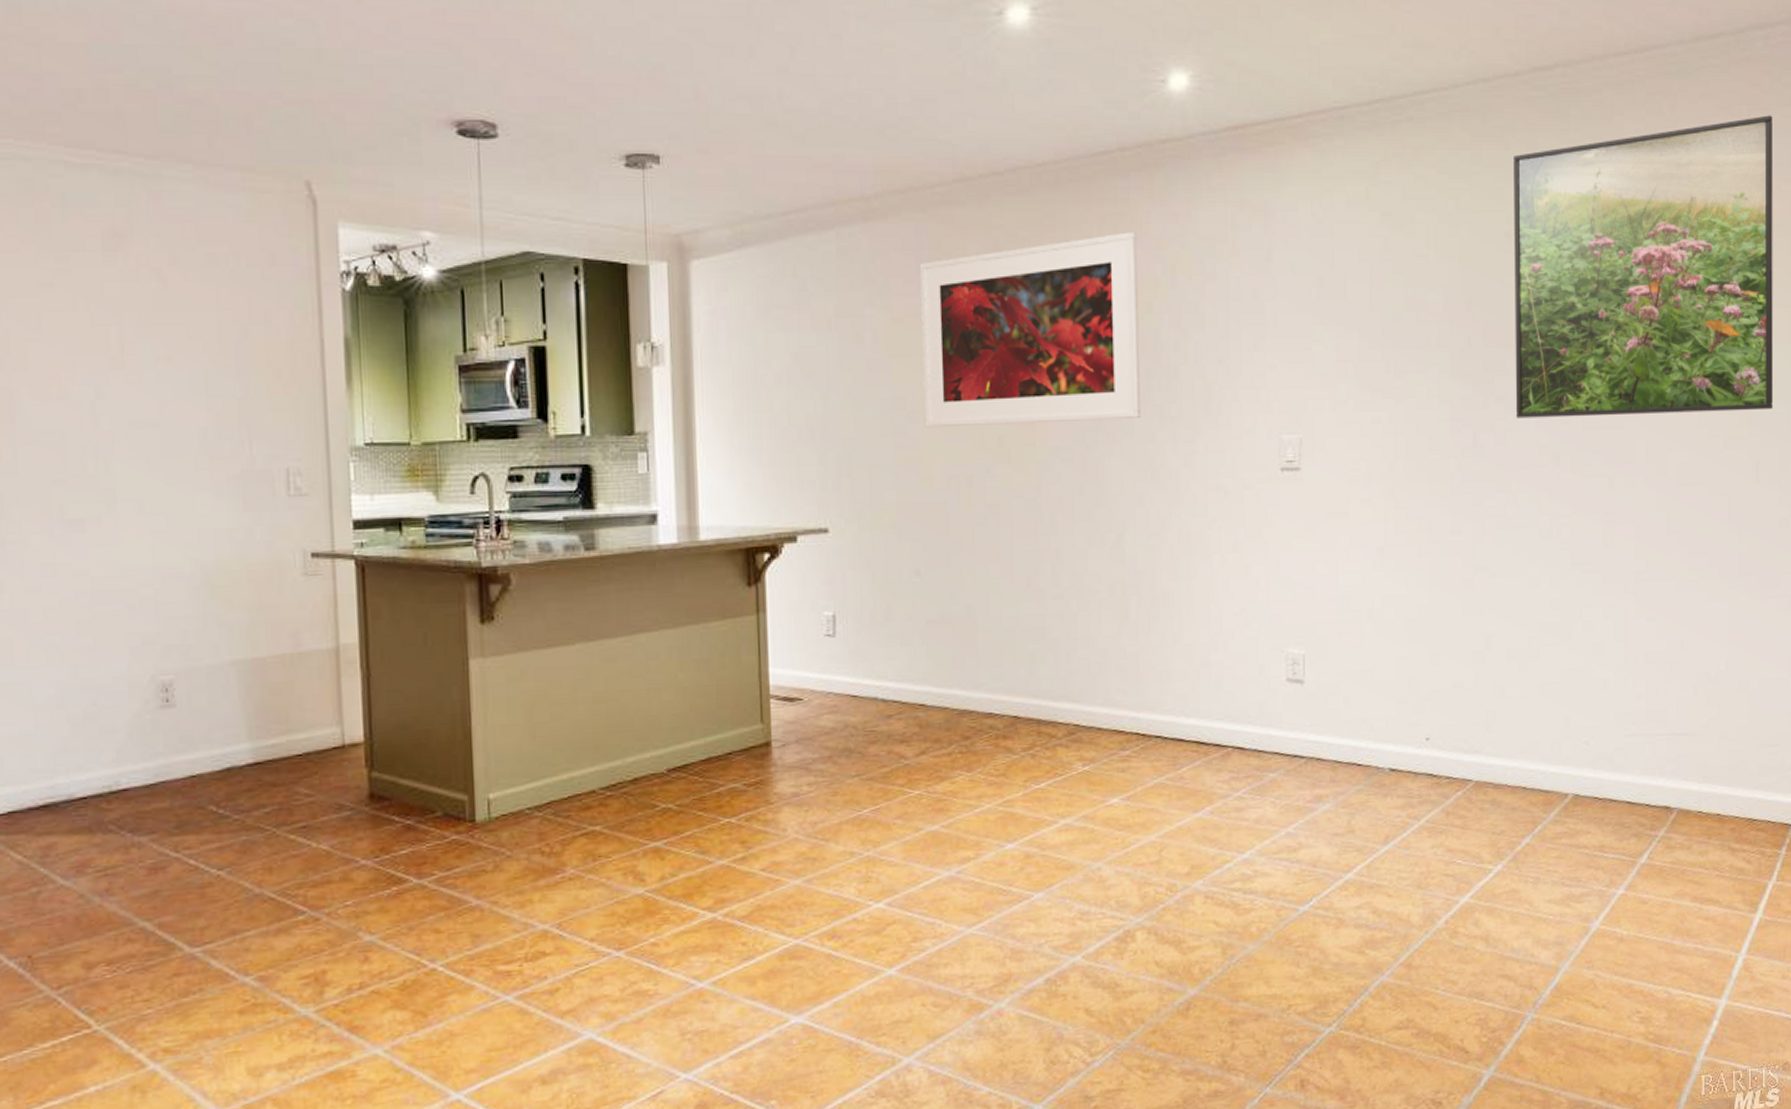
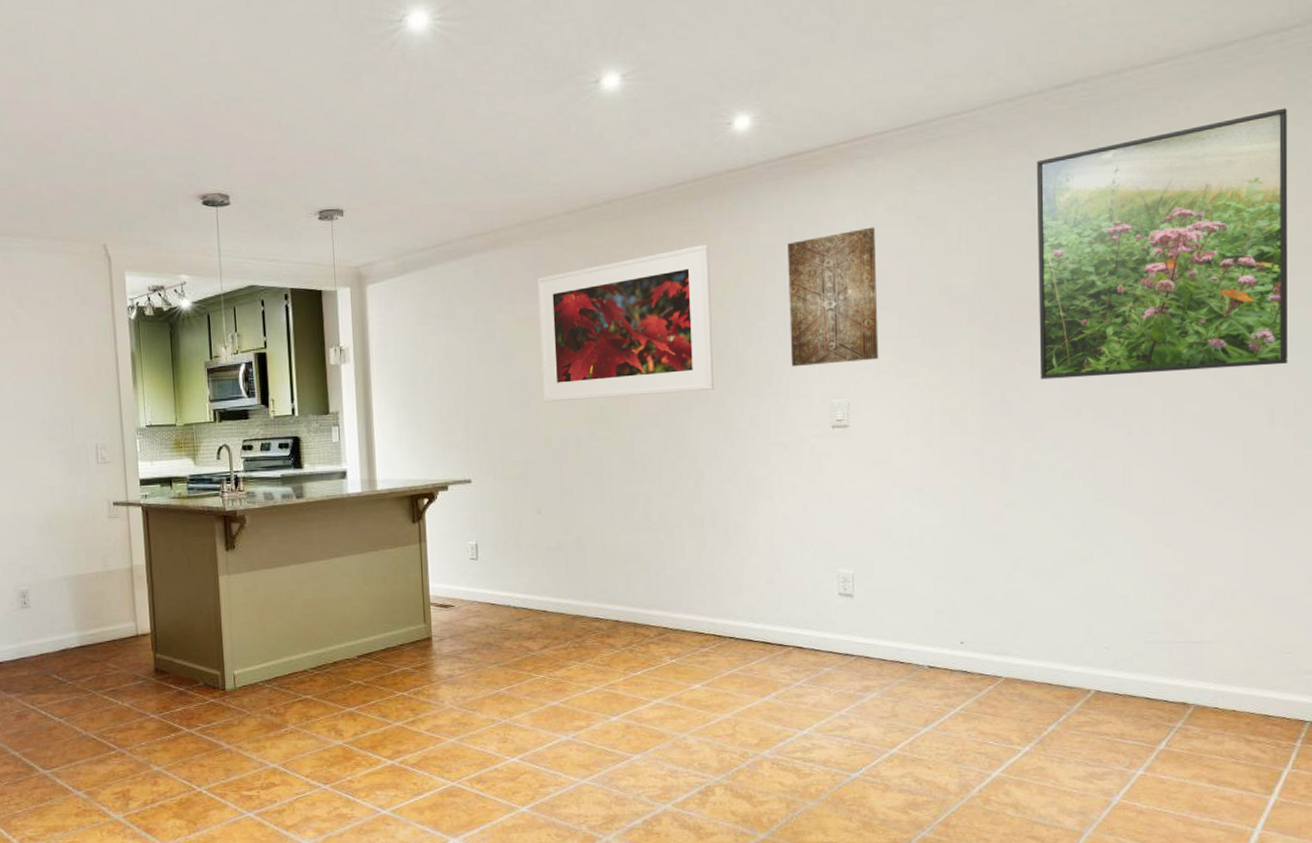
wall art: none [1231,223,1336,393] -> present [787,227,879,367]

